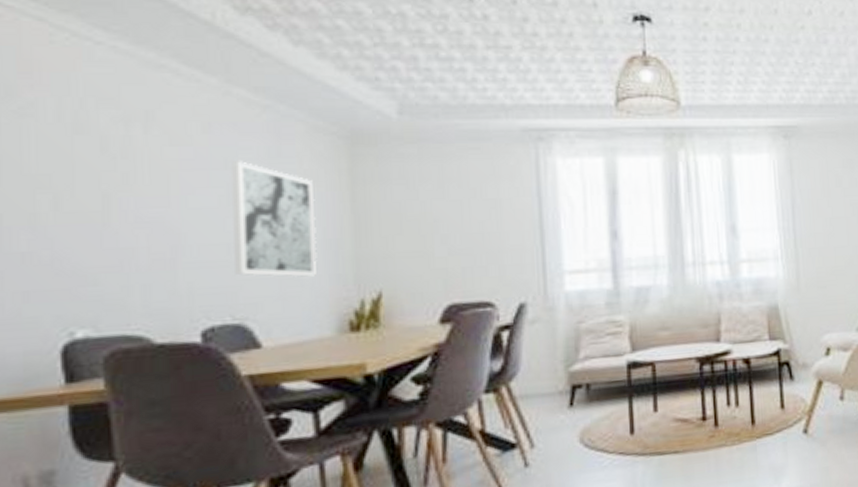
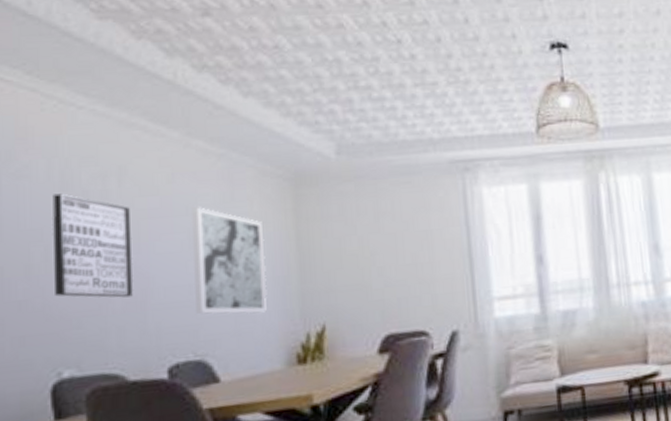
wall art: none [64,137,161,254] -> present [52,193,133,298]

